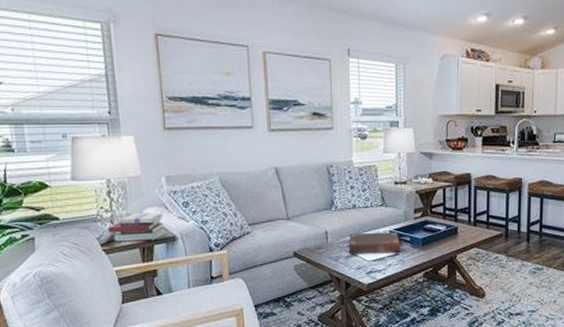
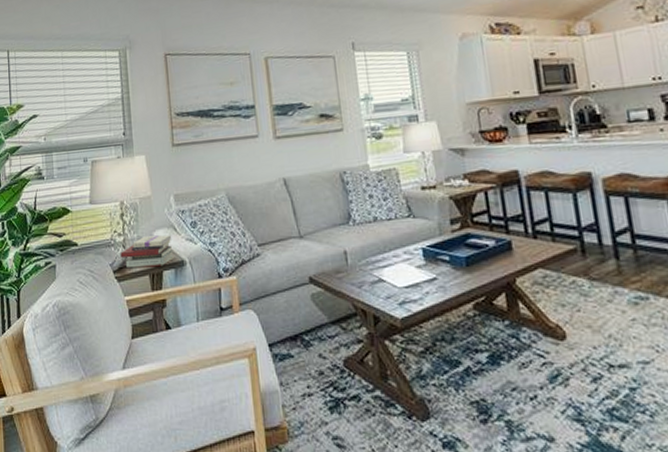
book: present [348,231,400,255] -> none [372,249,439,280]

